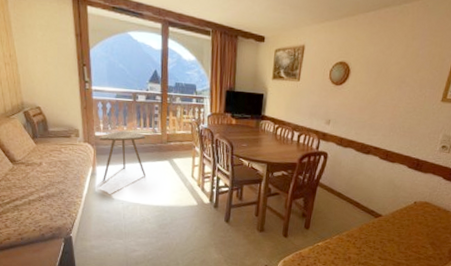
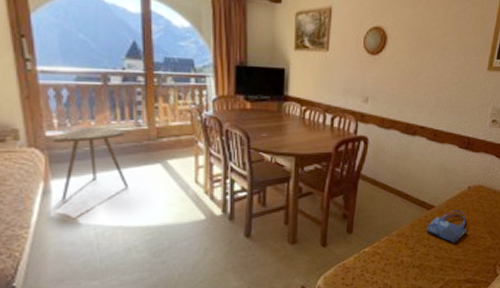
shopping bag: none [373,220,410,248] -> present [427,210,467,243]

